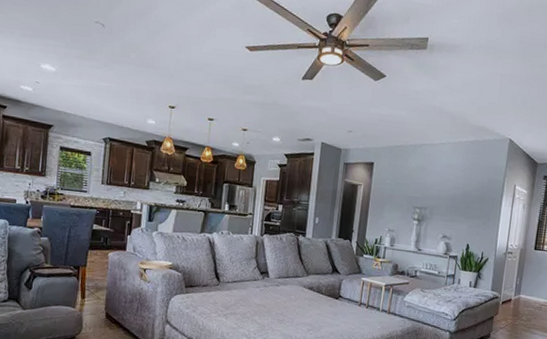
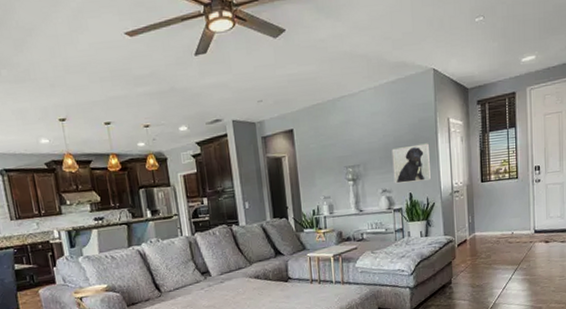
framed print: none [455,200,493,236] -> present [392,143,431,184]

